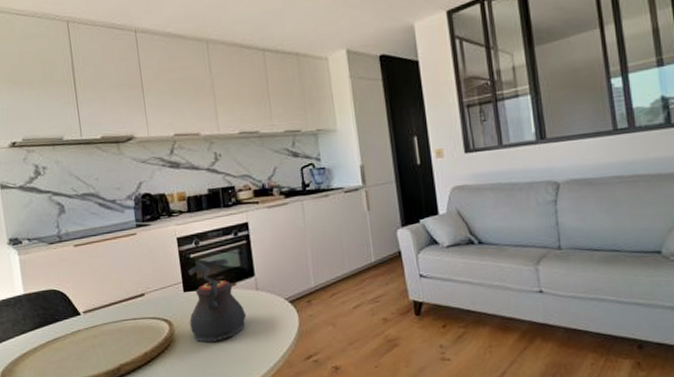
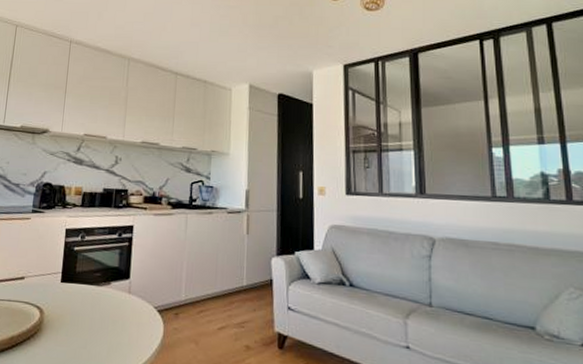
teapot: present [187,258,247,343] -> none [59,255,115,338]

